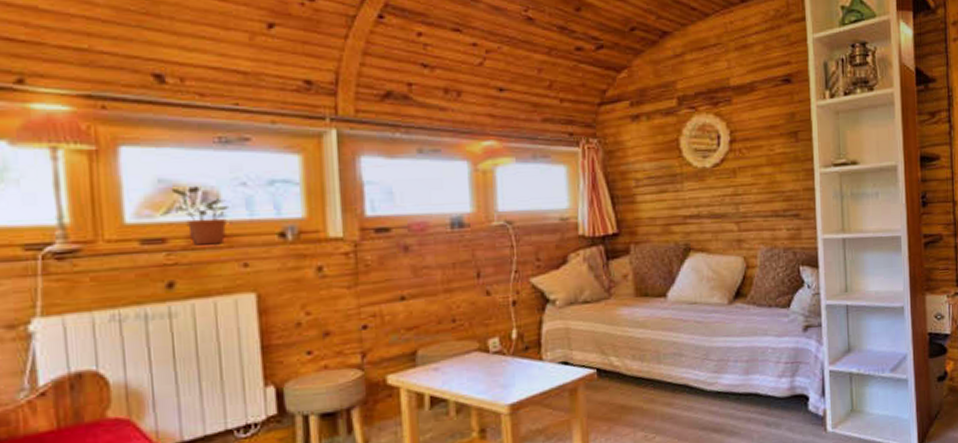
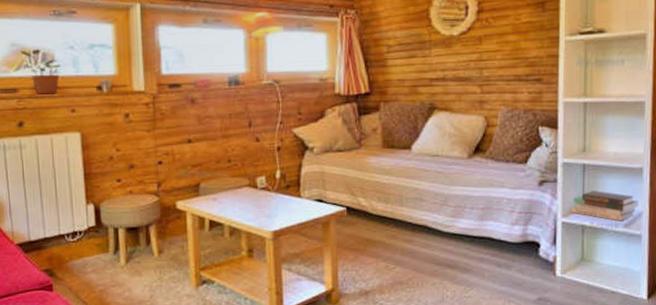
books: none [837,334,903,366] -> present [571,191,639,221]

